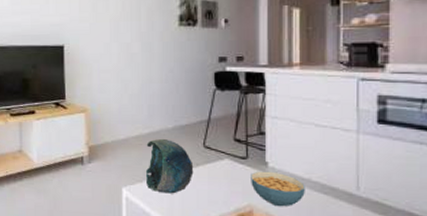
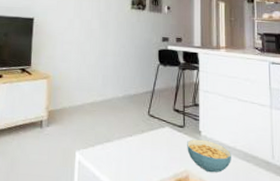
decorative bowl: present [145,138,194,194] -> none [97,106,139,159]

